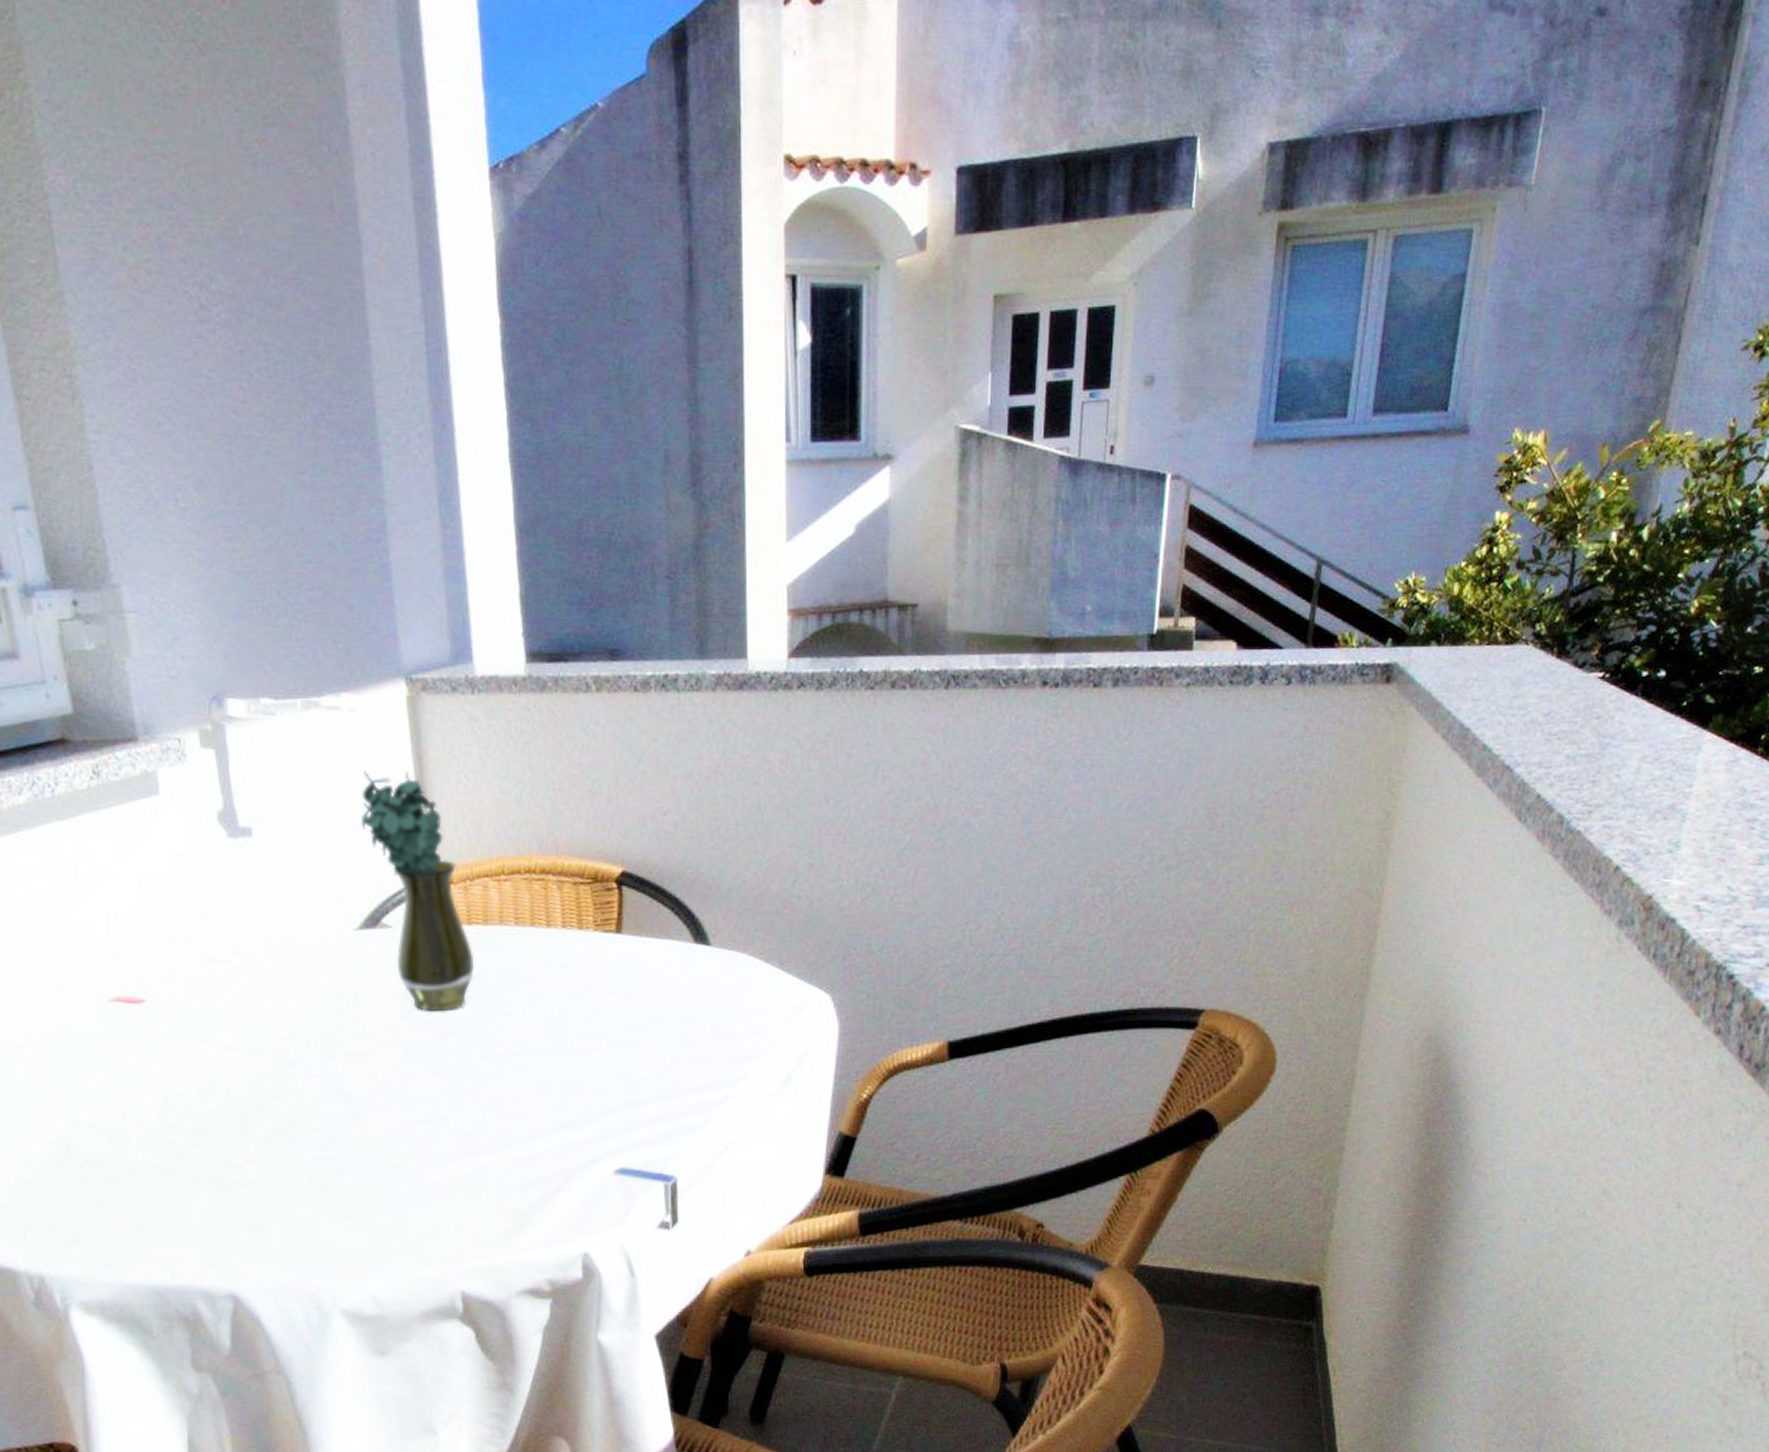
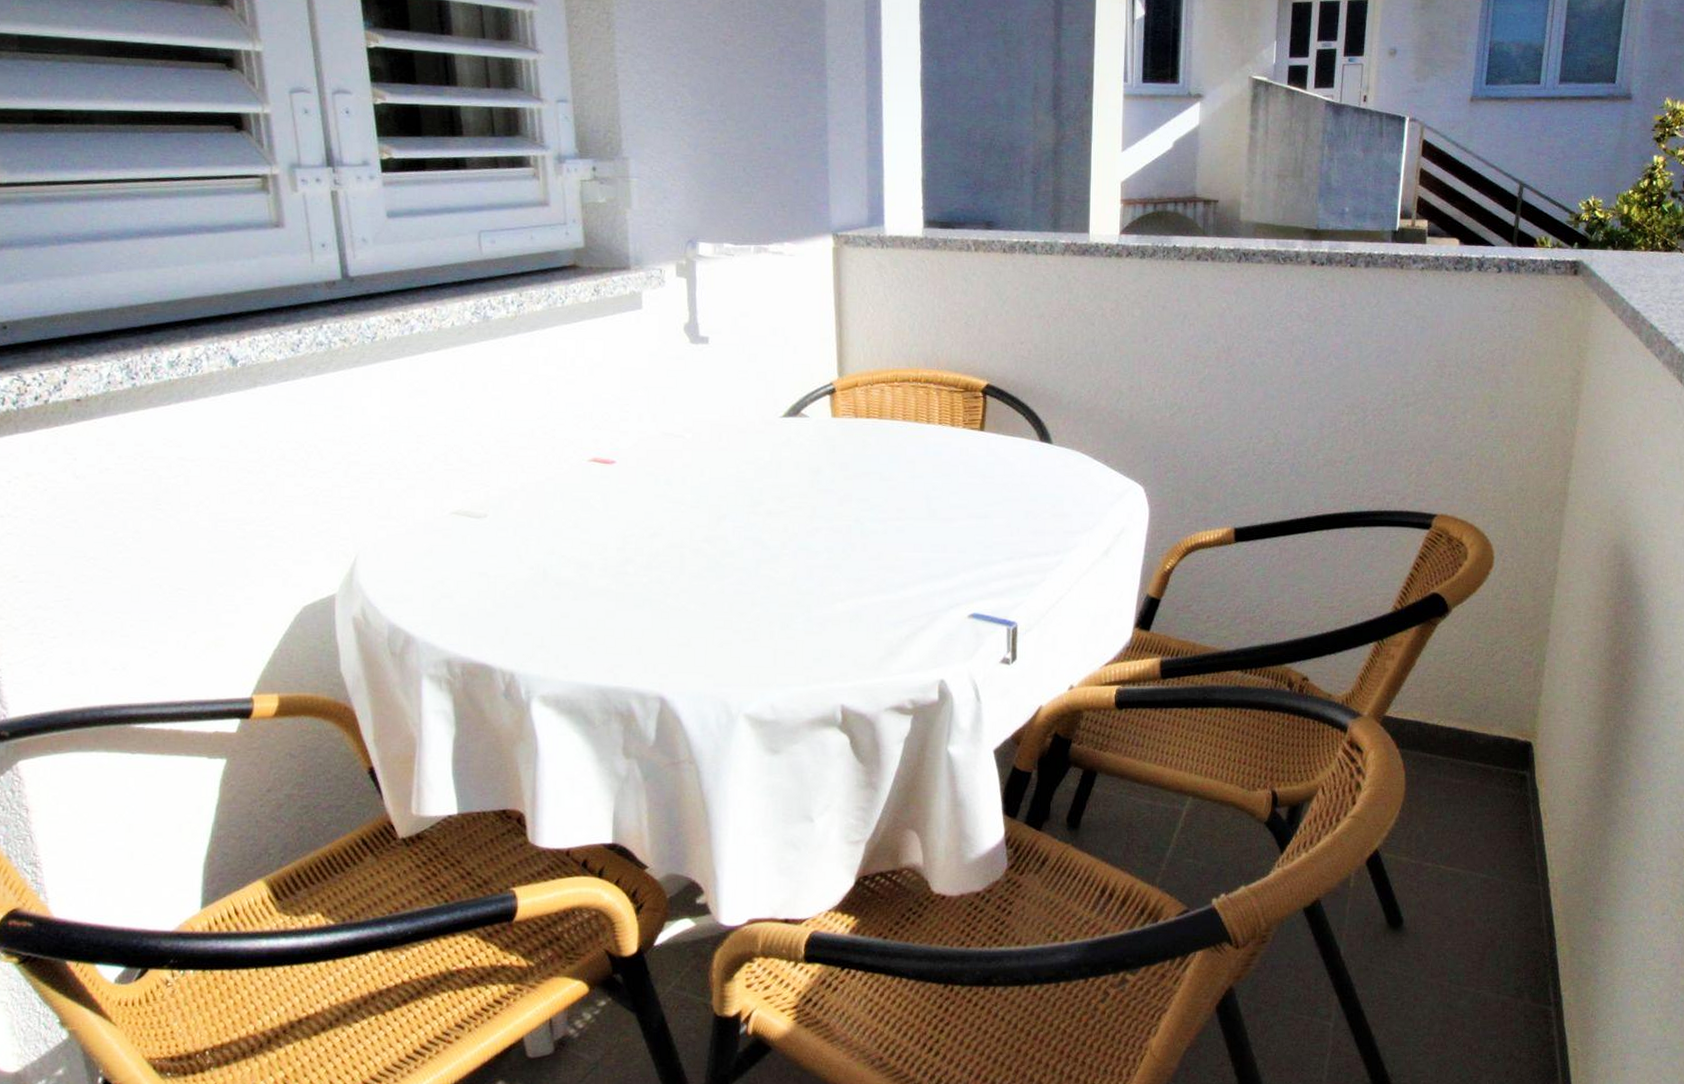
vase: present [360,771,475,1011] -> none [791,300,870,482]

